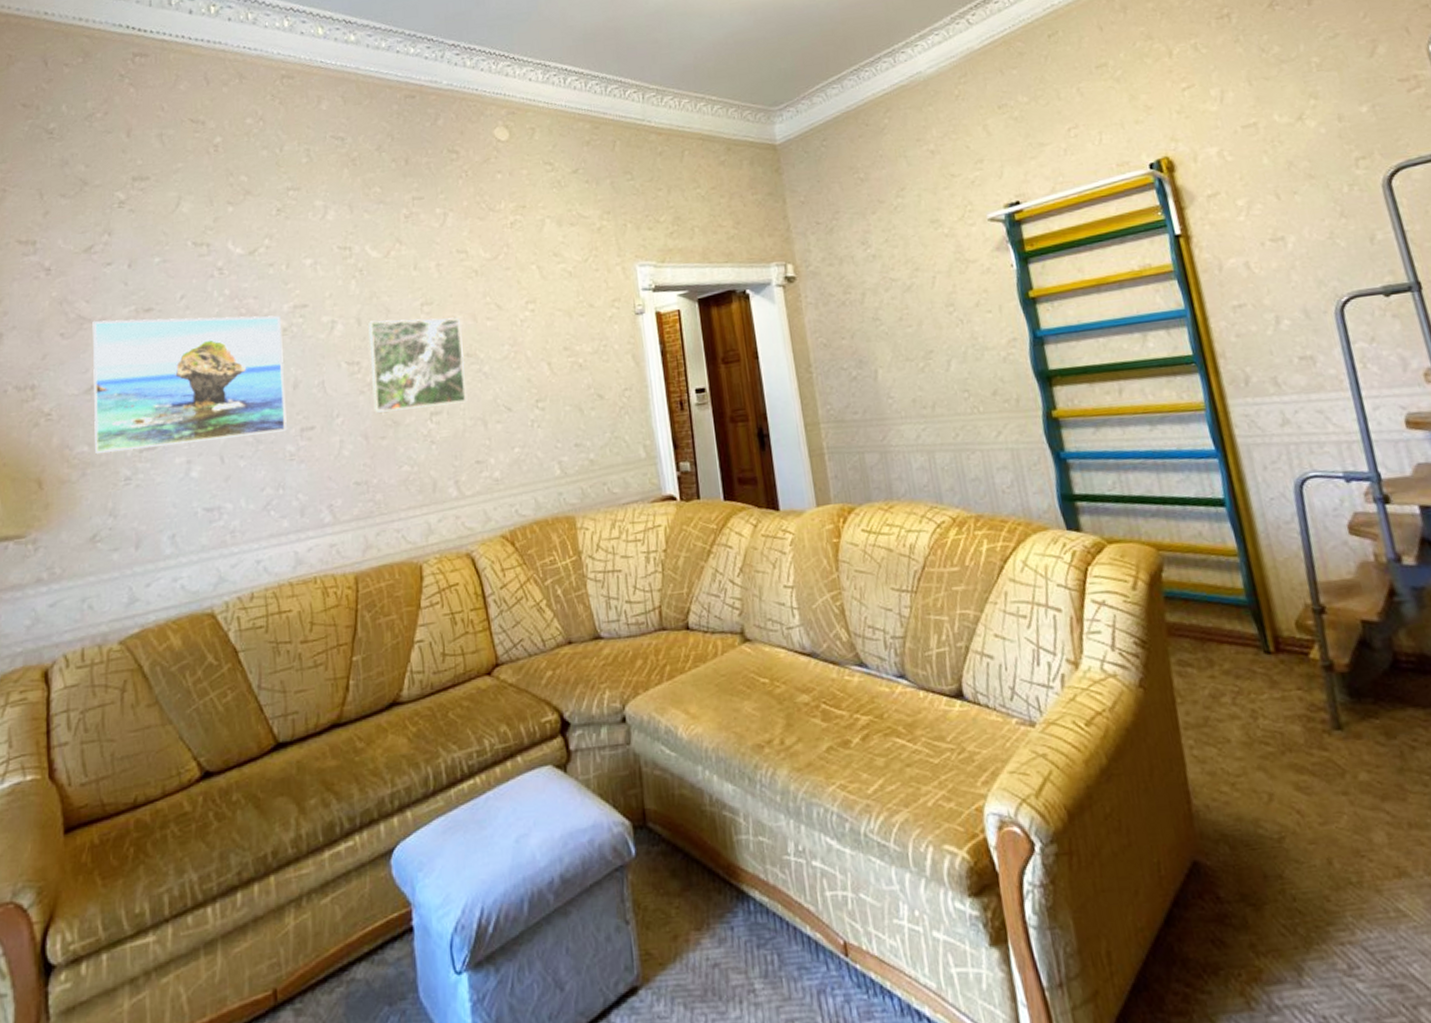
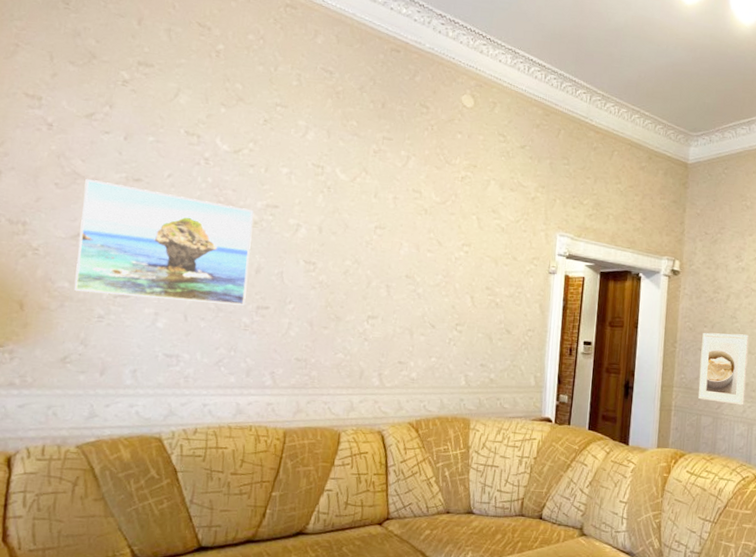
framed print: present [368,317,468,413] -> none [321,231,406,314]
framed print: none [842,337,916,433] -> present [698,332,750,406]

